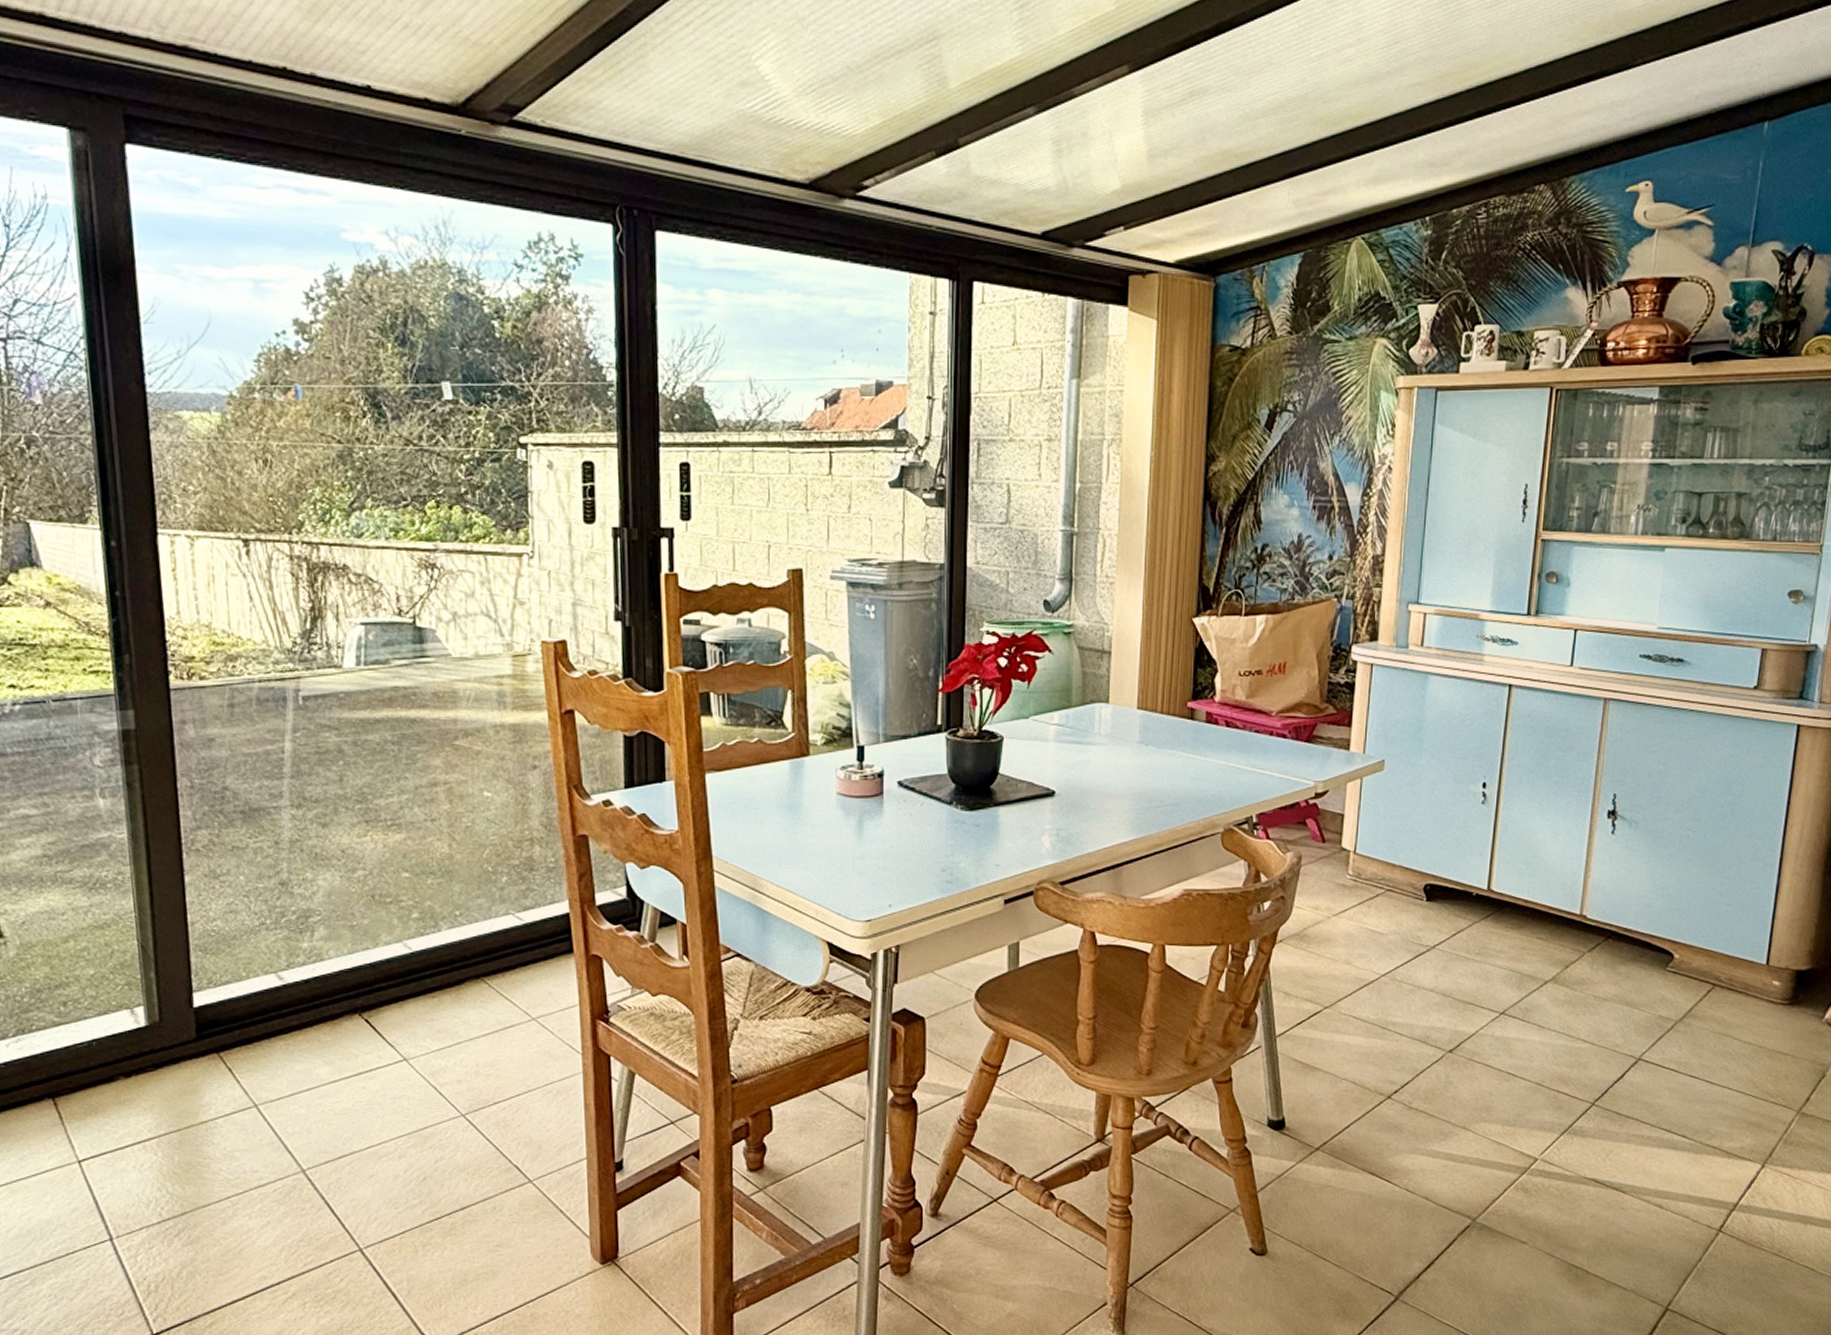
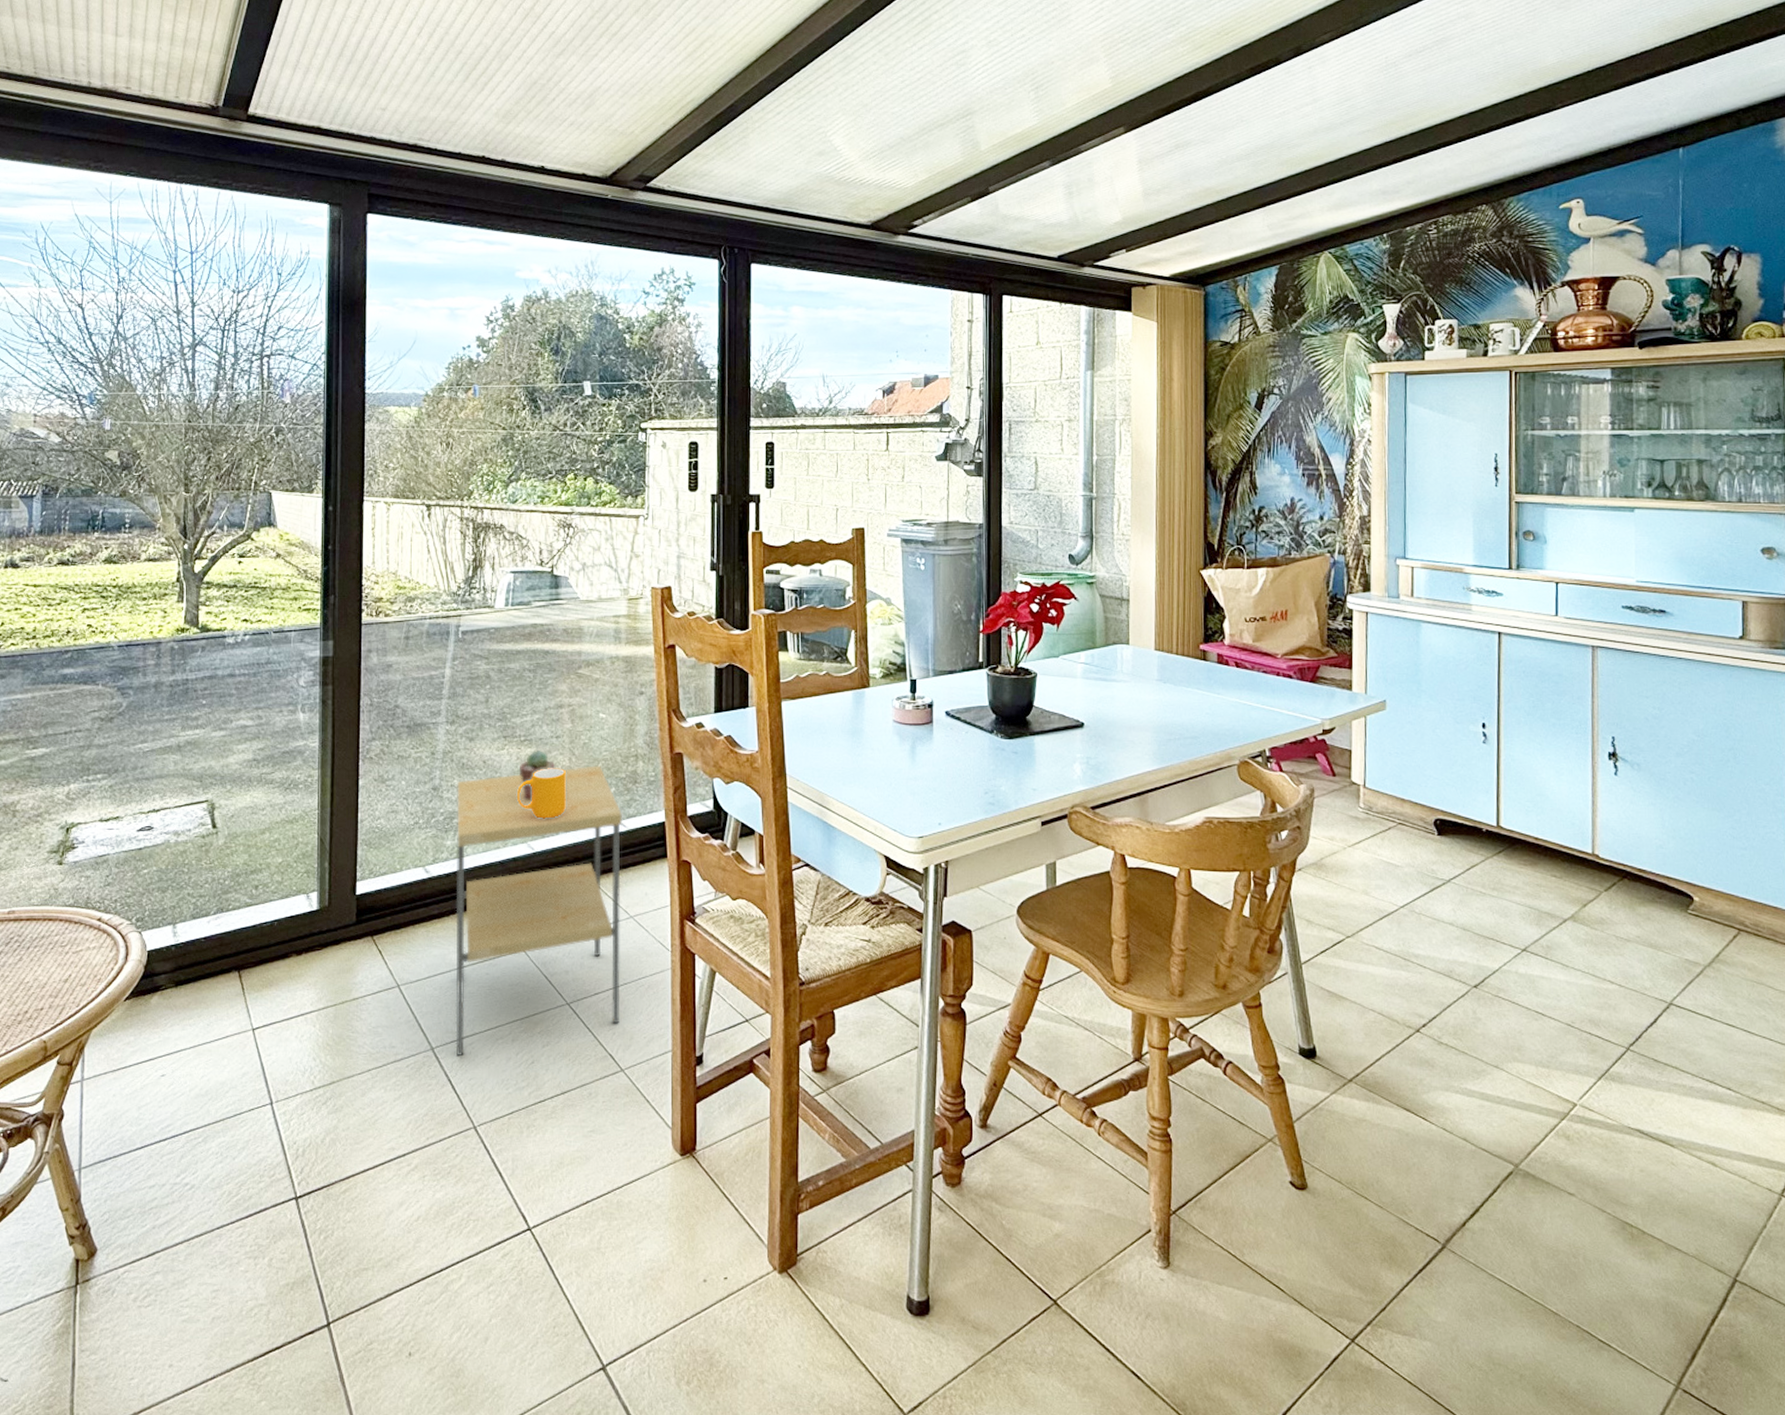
side table: none [310,852,524,1178] -> present [455,765,623,1057]
mug: none [385,856,448,914] -> present [516,768,566,819]
potted succulent: none [388,836,433,894] -> present [520,751,556,800]

